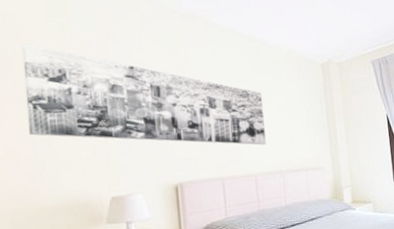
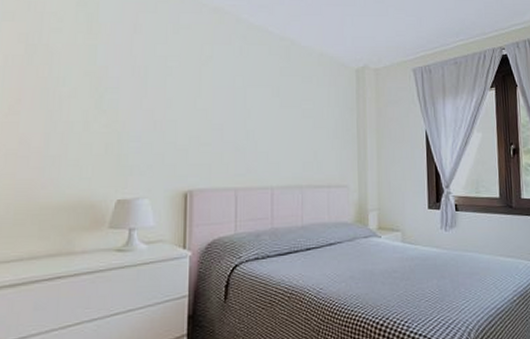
wall art: present [22,43,266,145] -> none [43,32,288,155]

